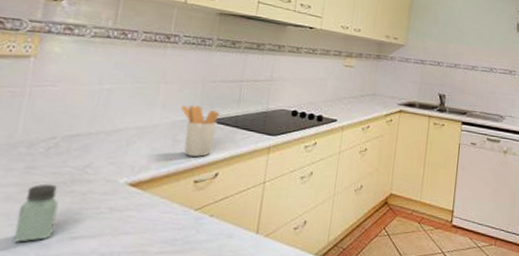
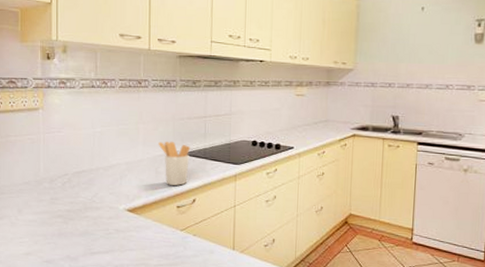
saltshaker: present [13,184,59,243] -> none [52,211,79,256]

